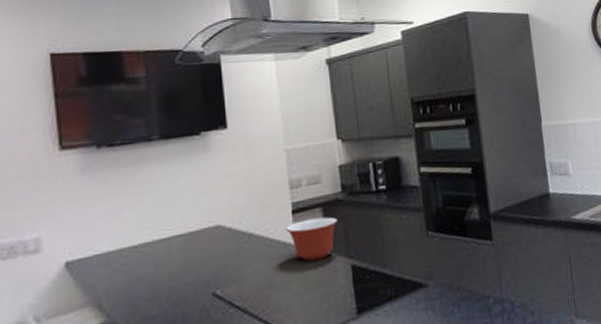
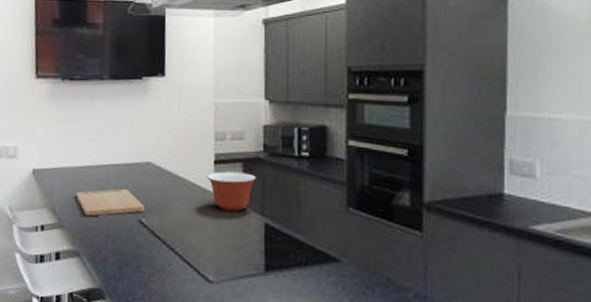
cutting board: none [130,261,218,304] -> present [76,189,145,217]

